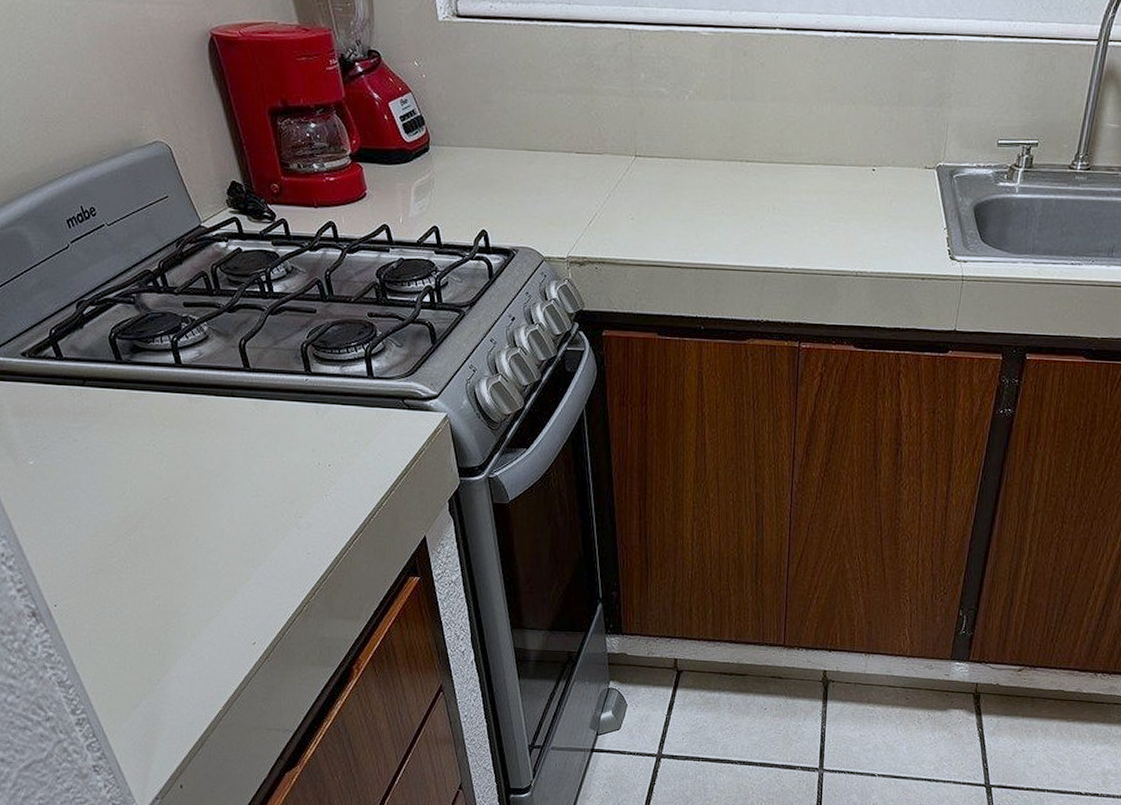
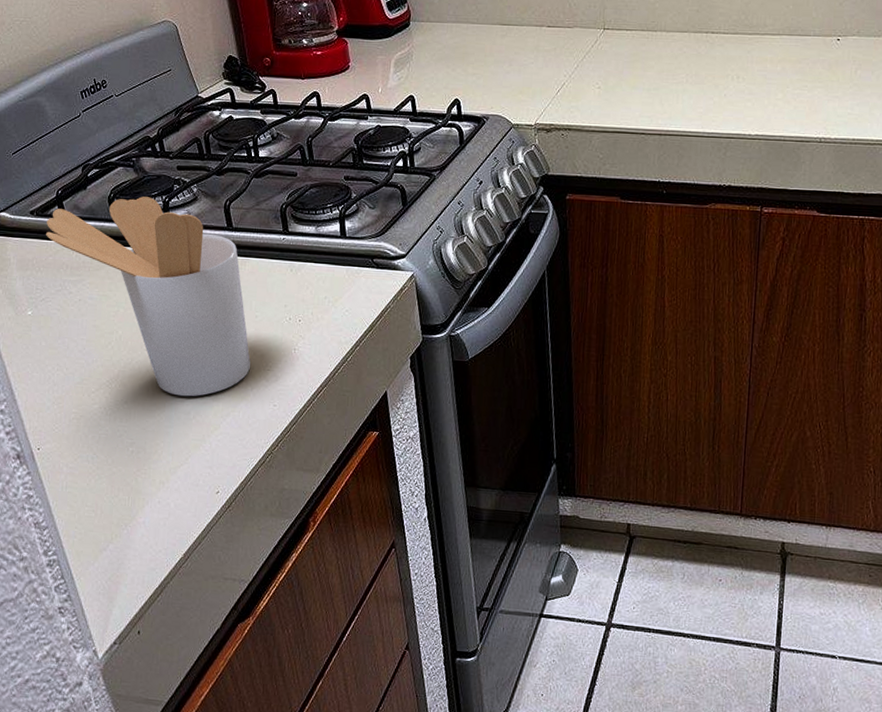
utensil holder: none [41,336,279,547] -> present [46,196,251,397]

